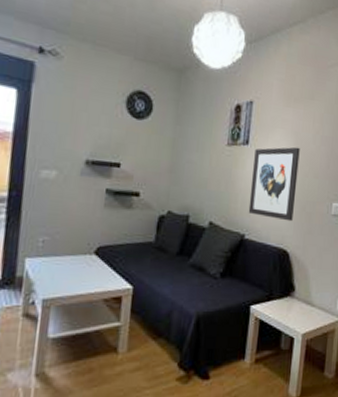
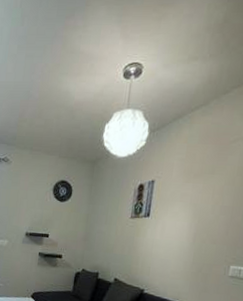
wall art: present [248,147,300,222] -> none [147,217,198,281]

